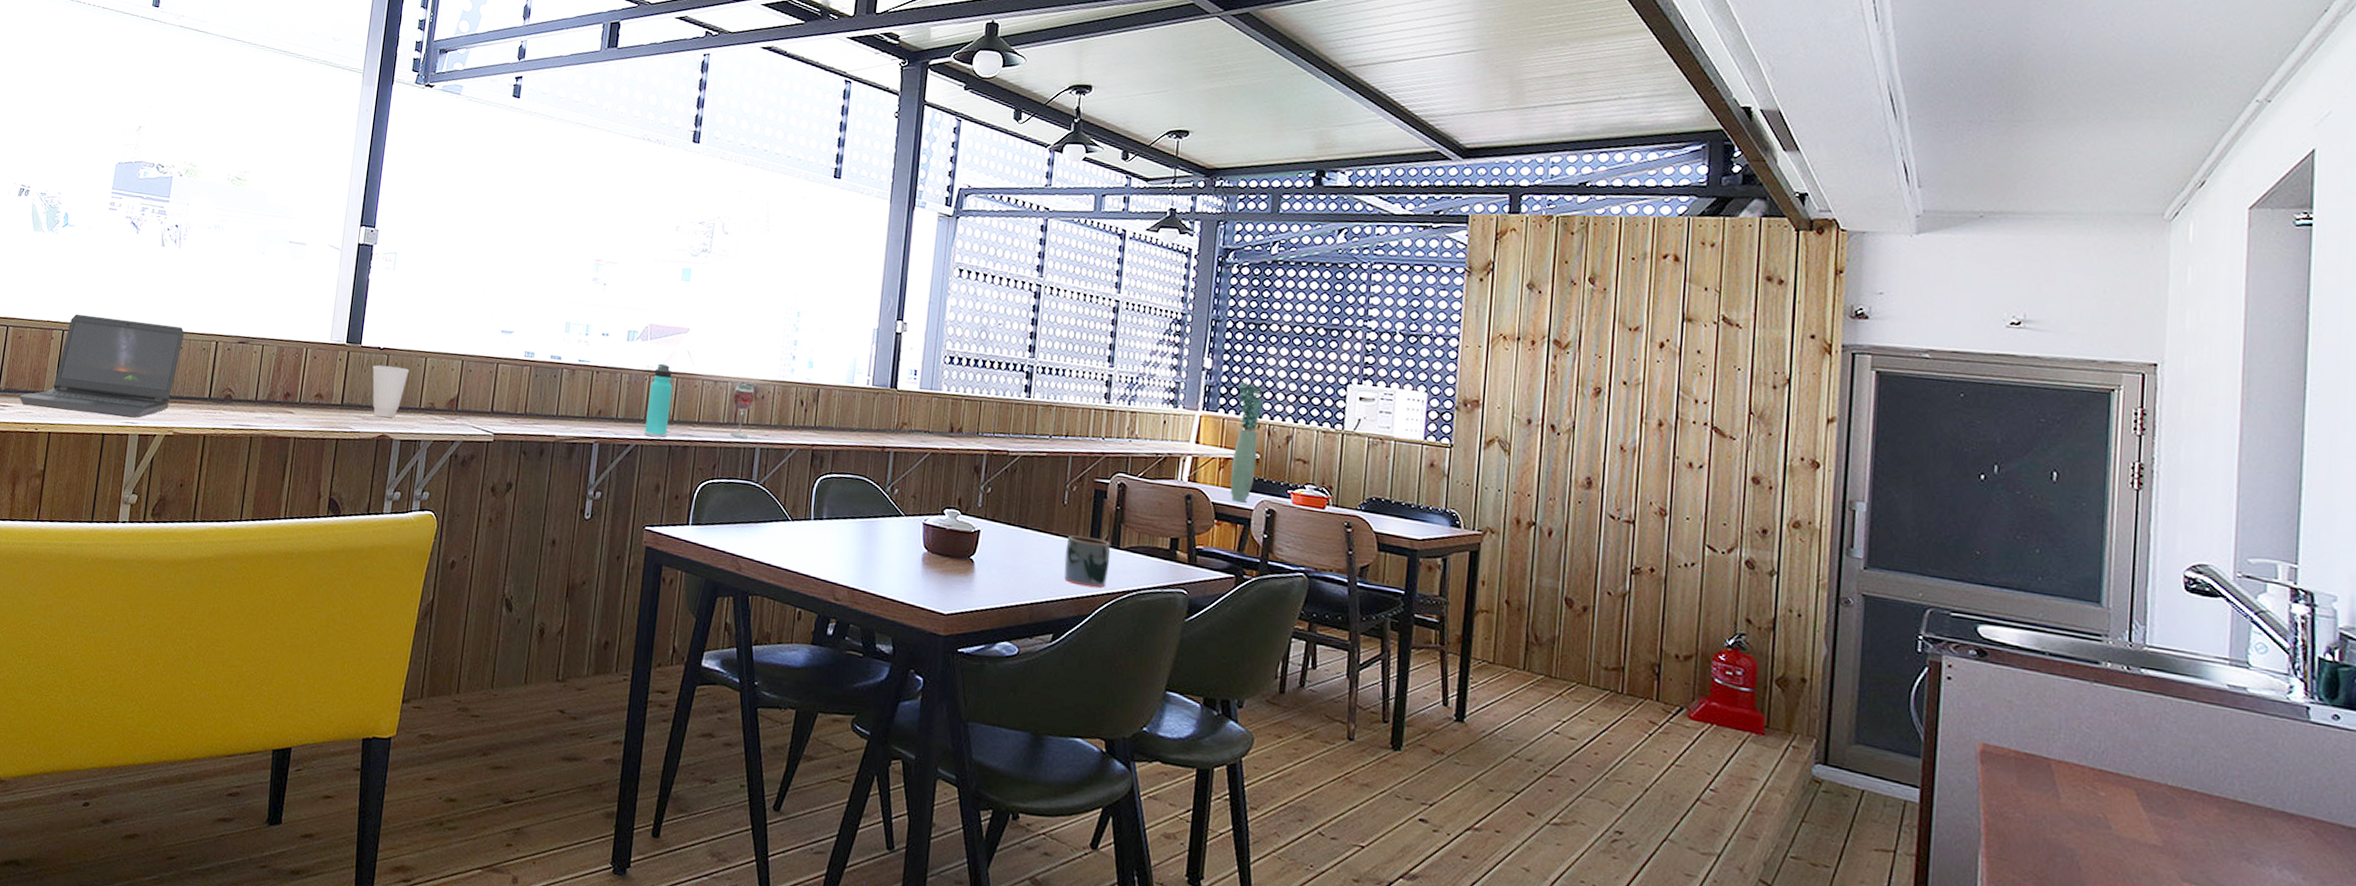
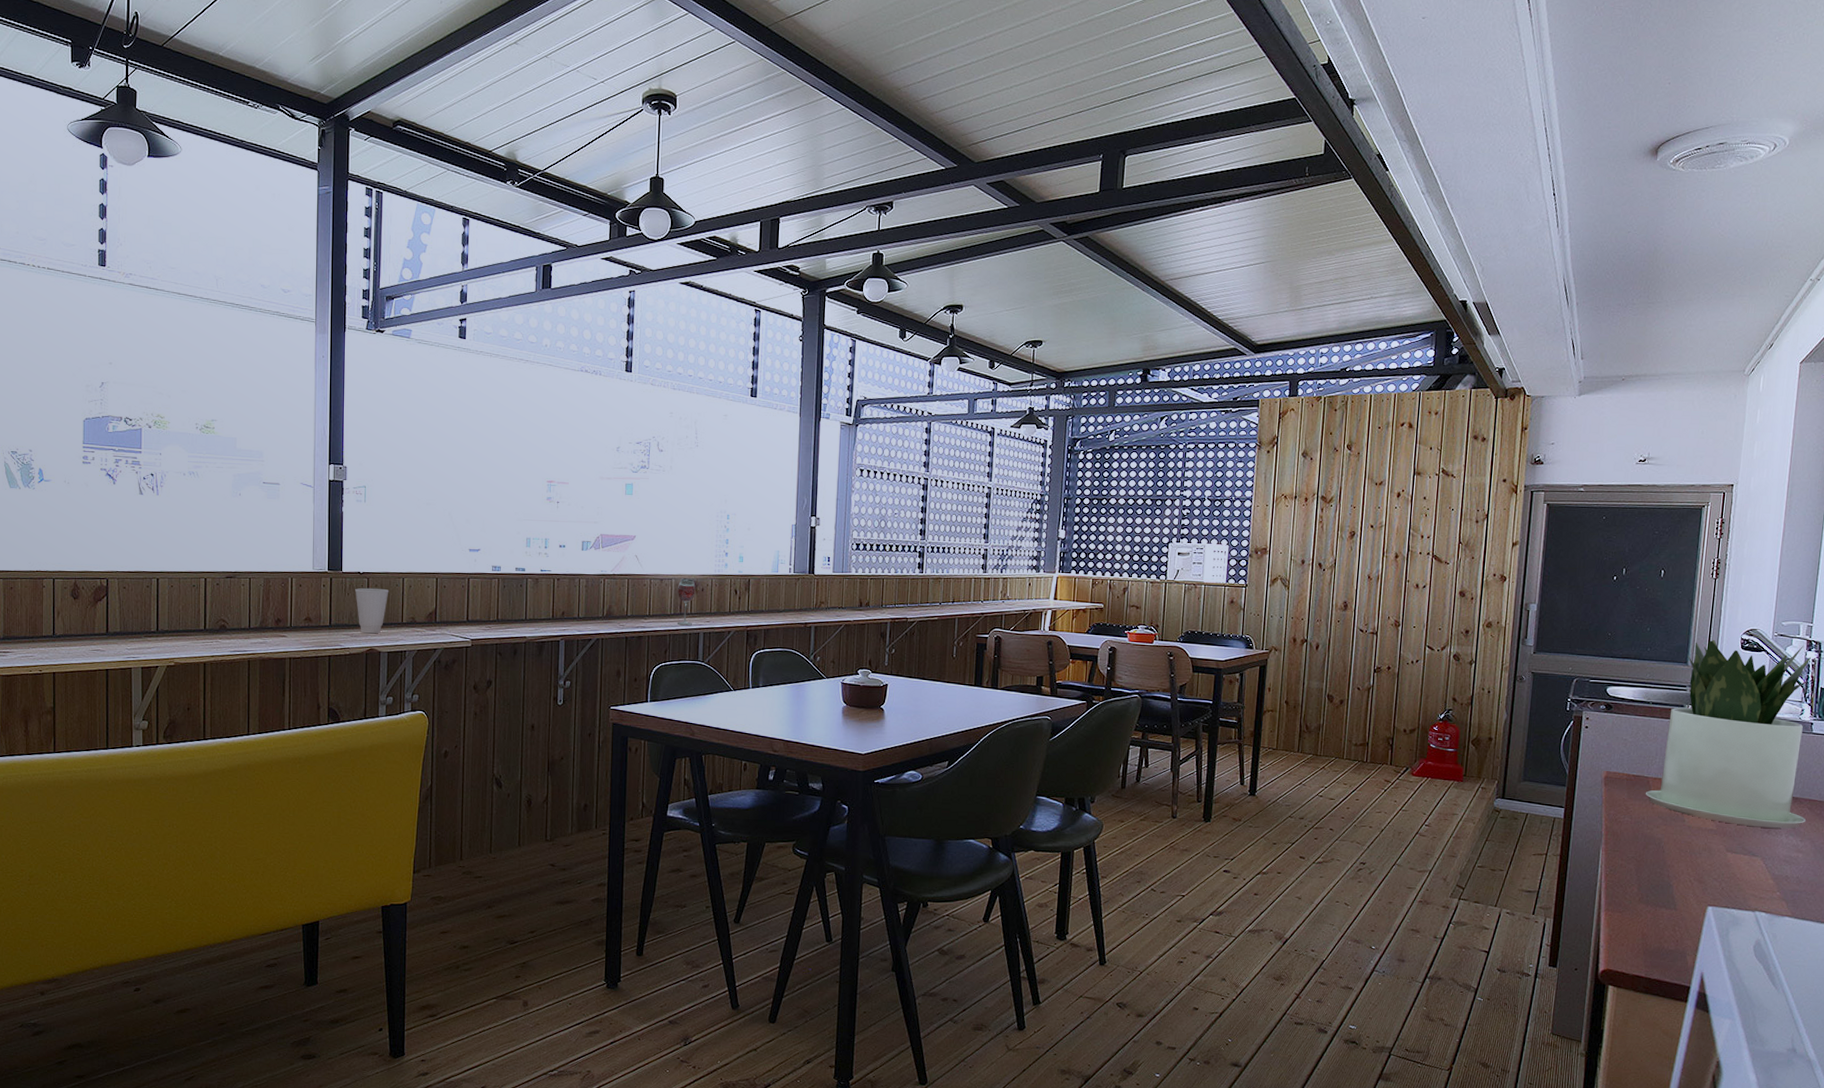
laptop computer: present [19,313,184,418] -> none [19,562,173,653]
thermos bottle: present [644,363,673,438] -> none [604,567,625,632]
mug: present [1064,535,1111,588] -> none [955,682,991,722]
vase: present [1230,377,1265,503] -> none [1081,543,1106,644]
planter: none [2045,573,2311,859] -> present [1645,639,1811,829]

